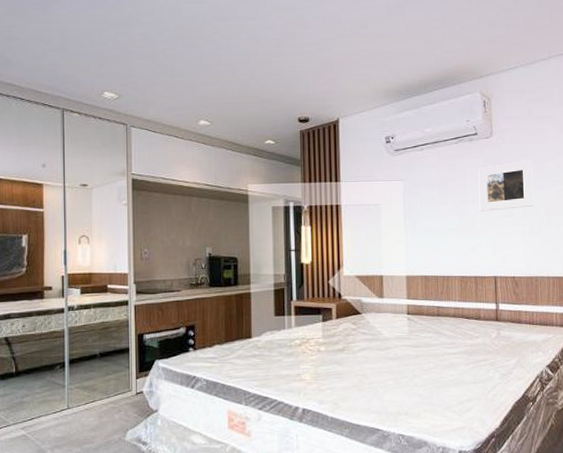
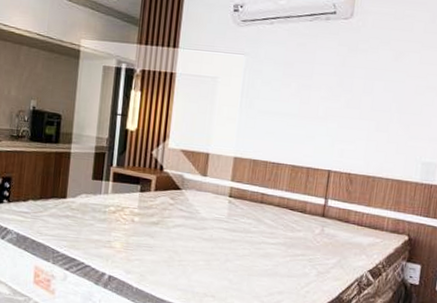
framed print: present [478,159,534,211] -> none [324,48,393,101]

